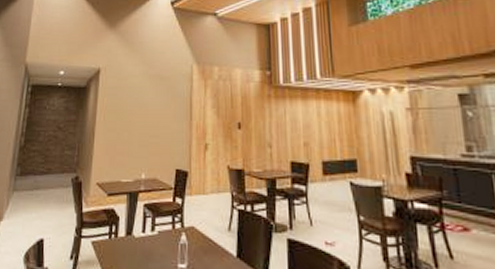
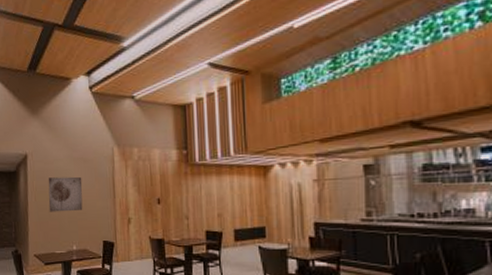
wall art: none [118,95,157,134] -> present [48,176,83,212]

